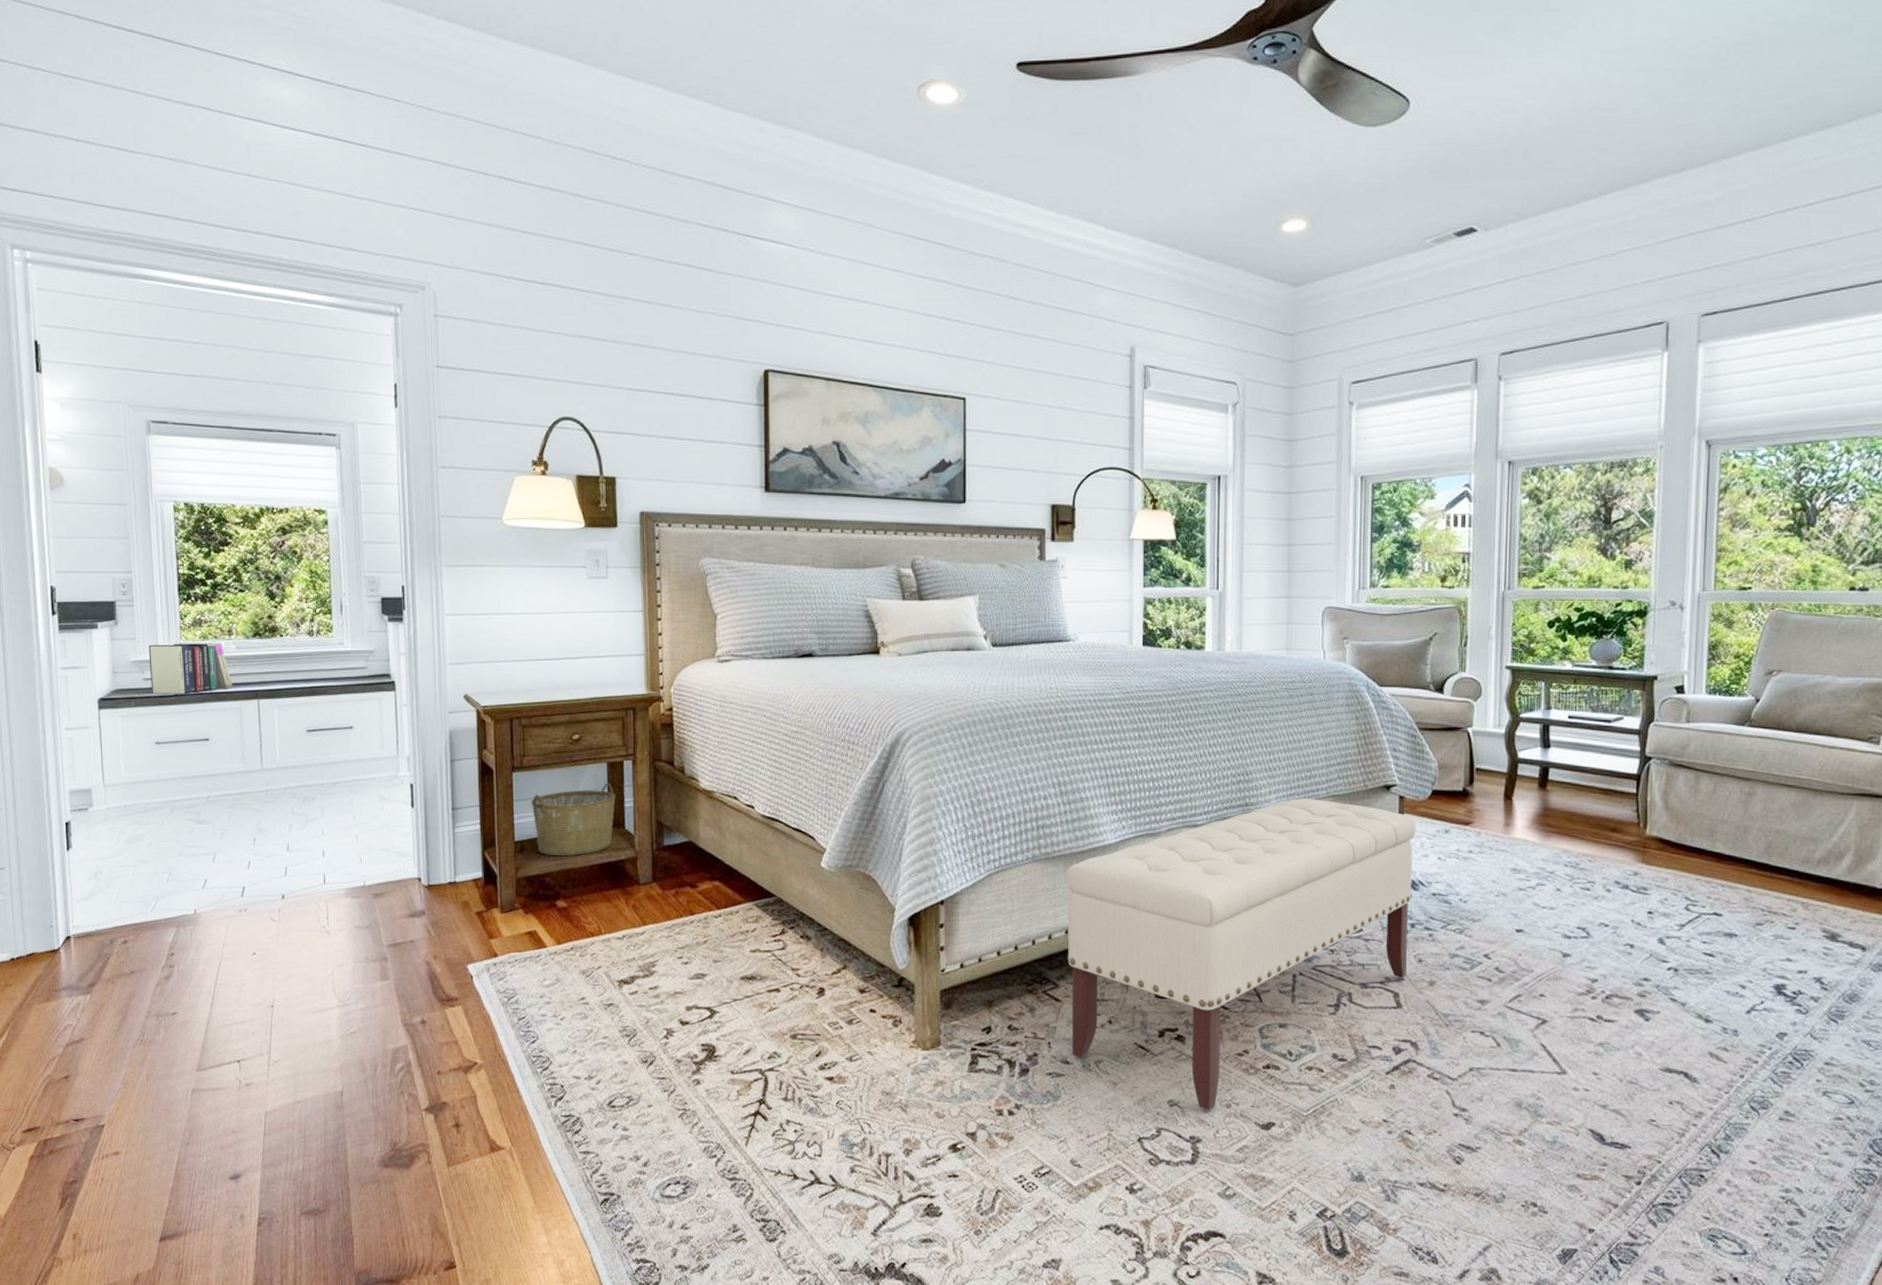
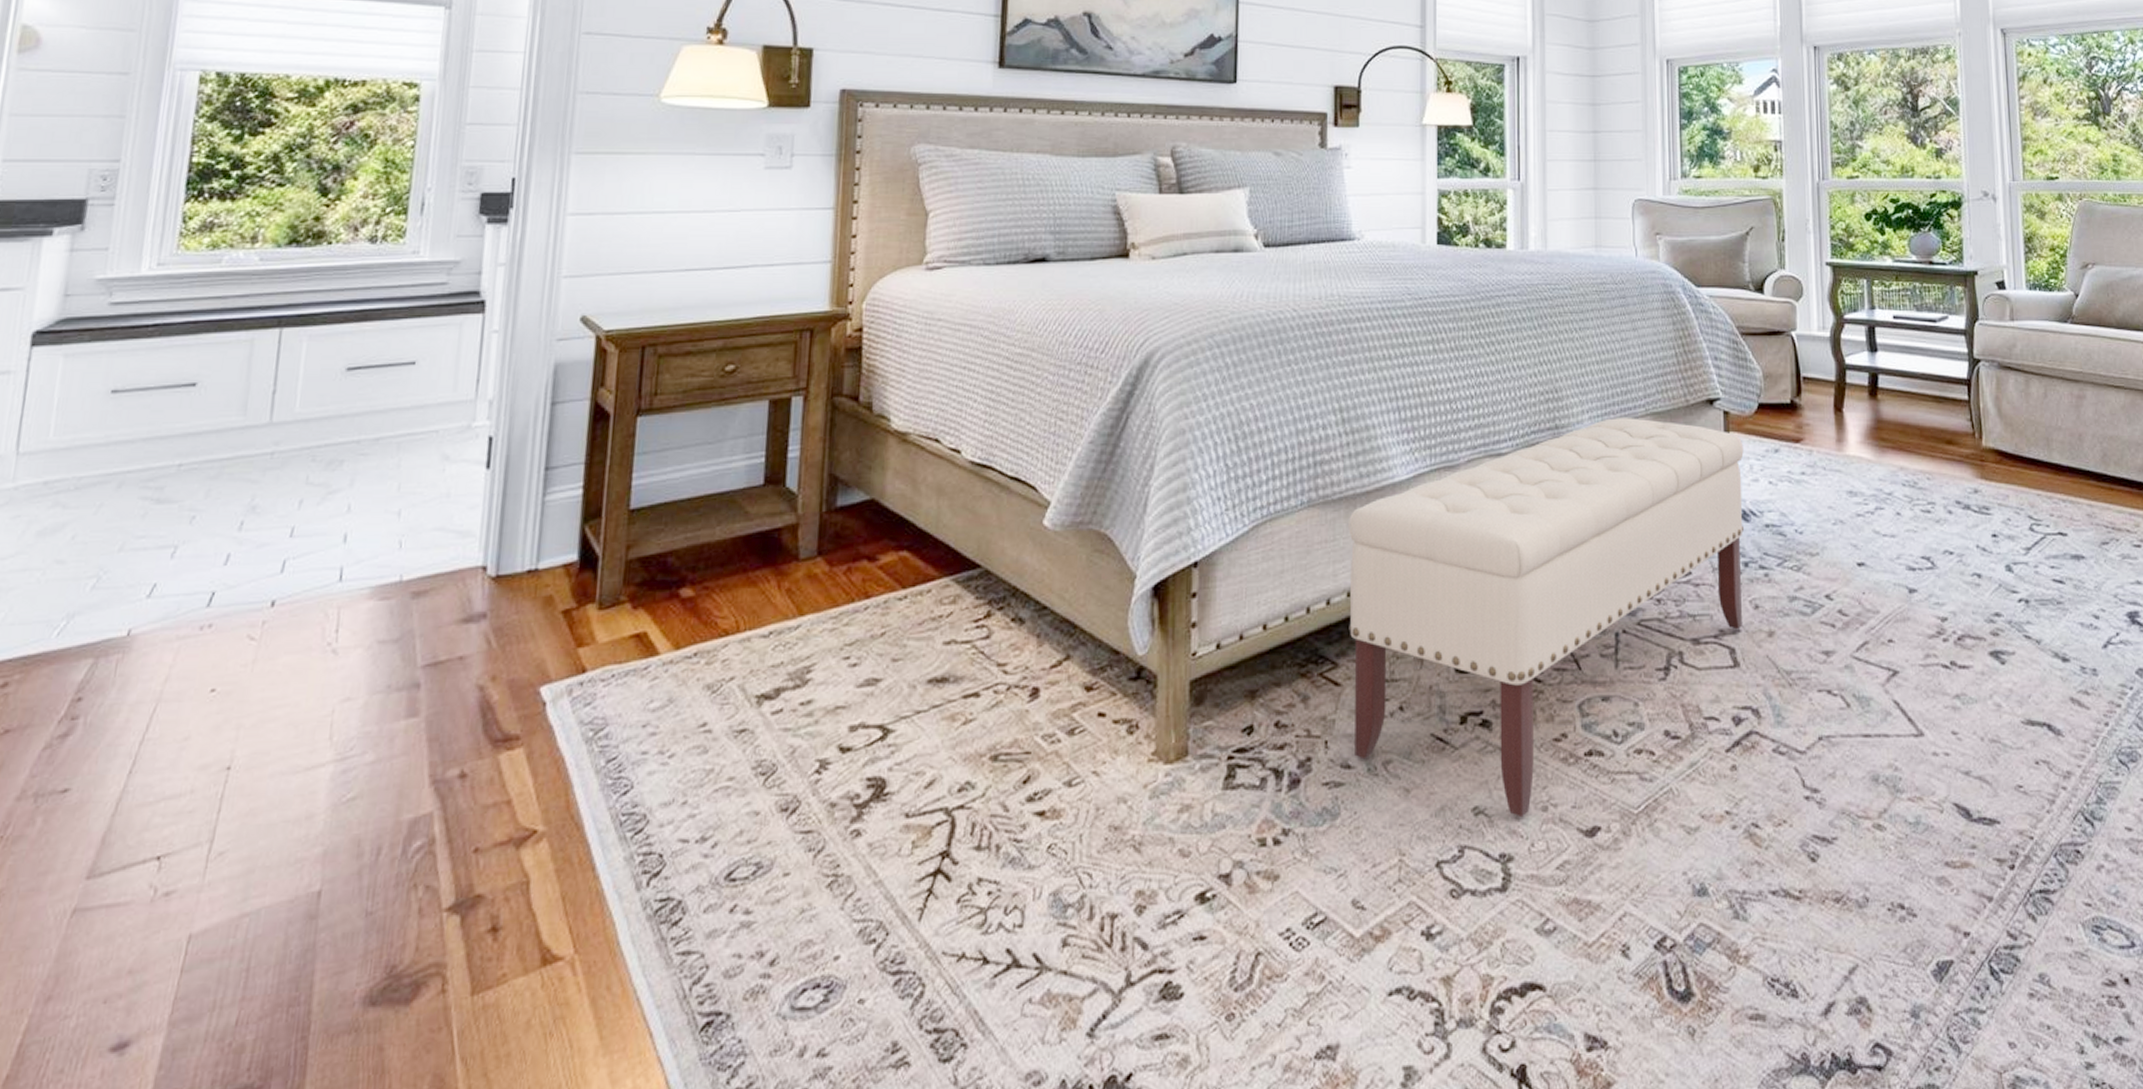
books: present [148,643,233,694] -> none [118,254,246,324]
basket: present [531,783,616,857] -> none [658,426,777,528]

